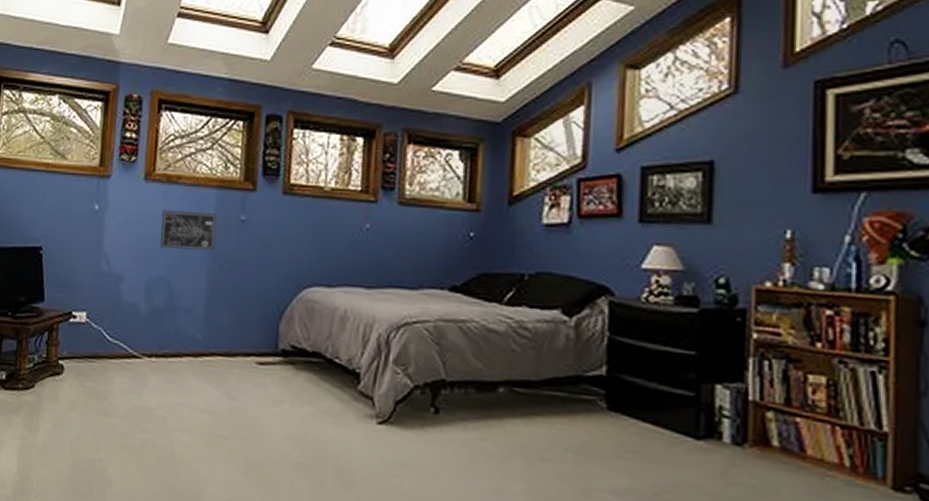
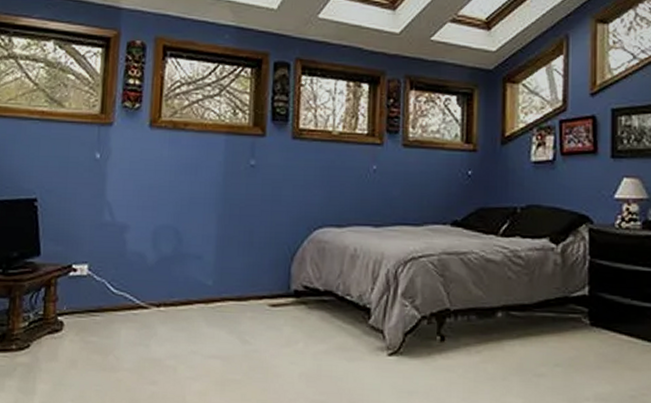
wall art: present [160,210,217,251] -> none [167,157,226,196]

